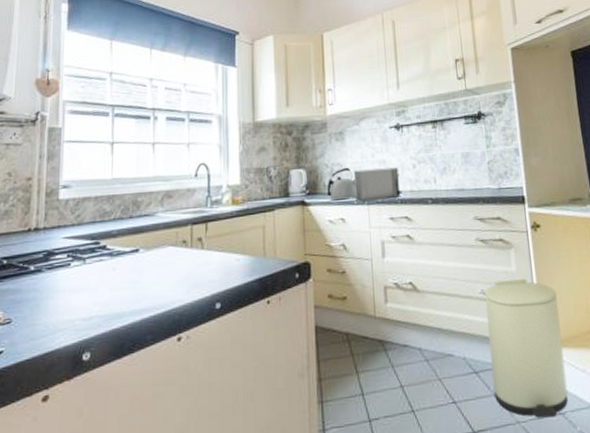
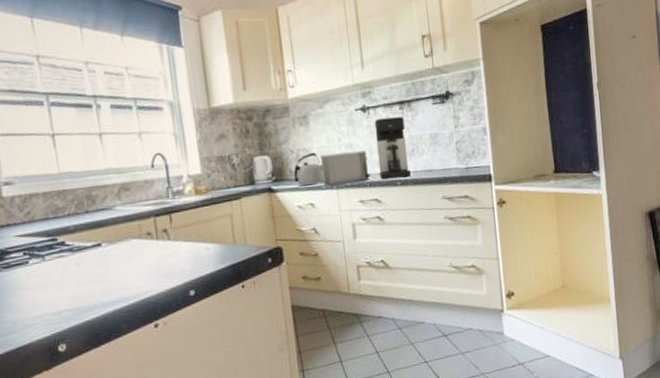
coffee maker: none [407,135,442,197] -> present [374,117,411,180]
pedal bin: present [485,279,568,418] -> none [453,251,527,369]

